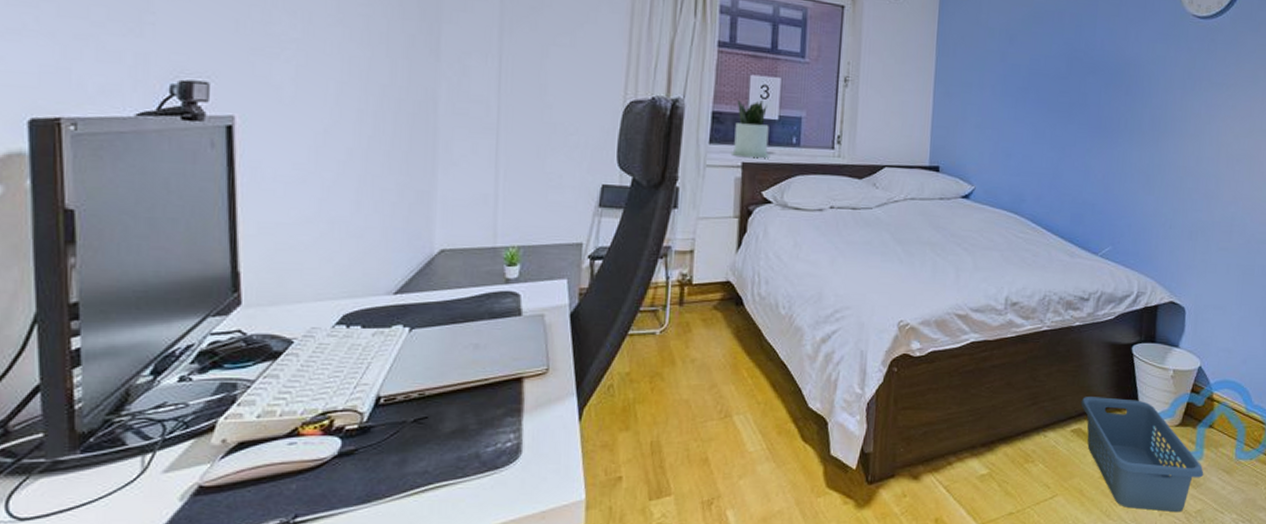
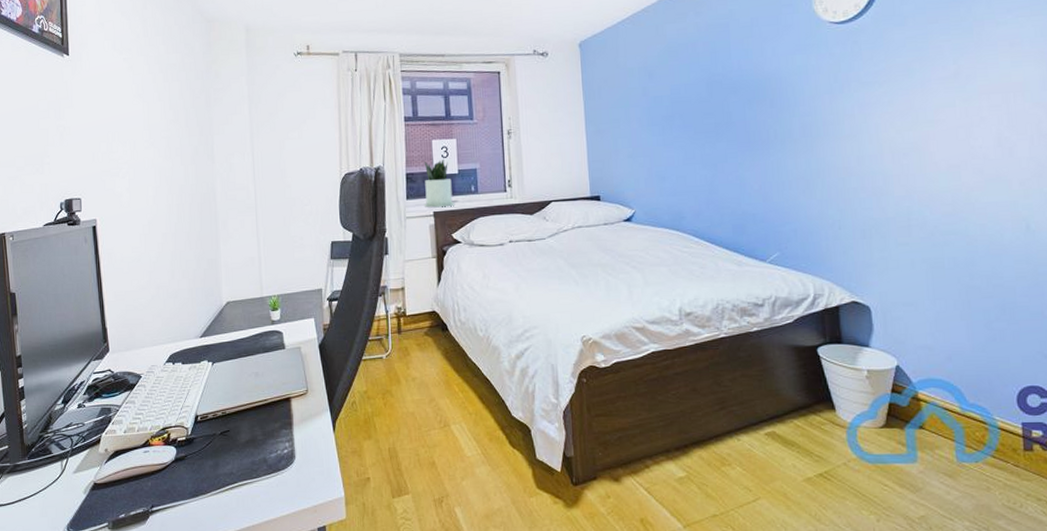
laundry basket: present [1081,397,1204,513] -> none [771,400,922,518]

